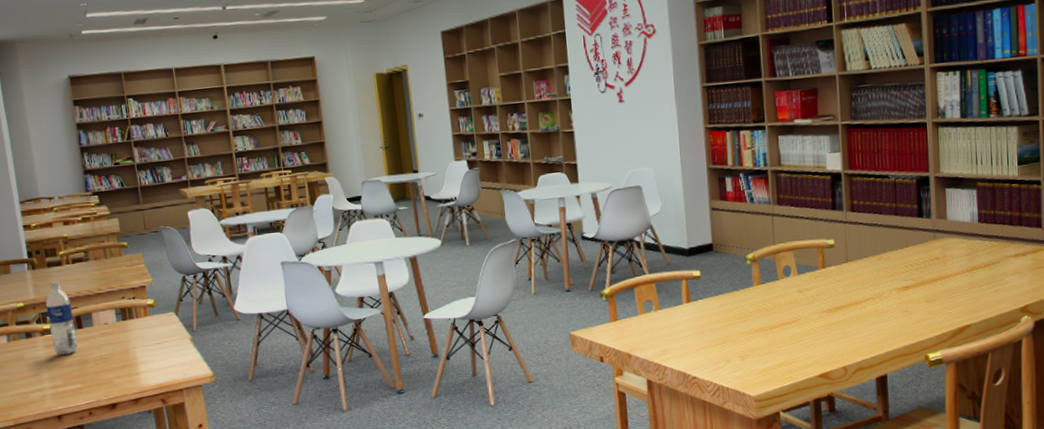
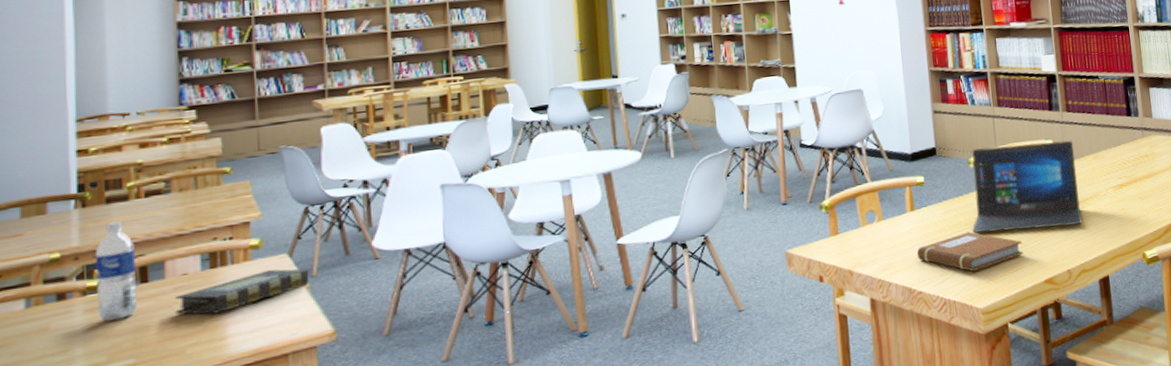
book: none [102,323,192,355] -> present [175,268,310,315]
notebook: none [691,325,798,362] -> present [916,231,1023,271]
laptop: none [747,240,862,327] -> present [972,140,1083,233]

